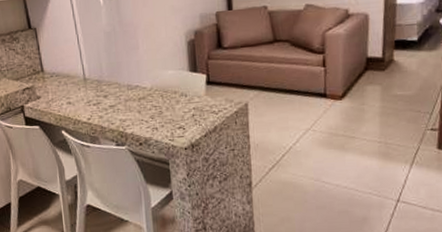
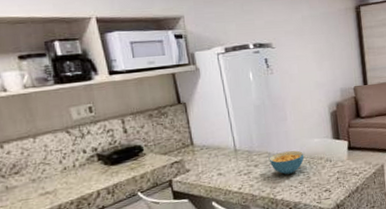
cereal bowl: none [119,82,157,107] -> present [269,150,305,175]

